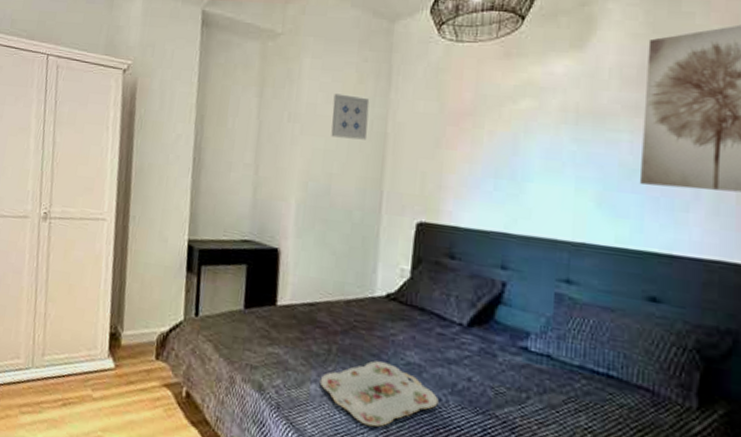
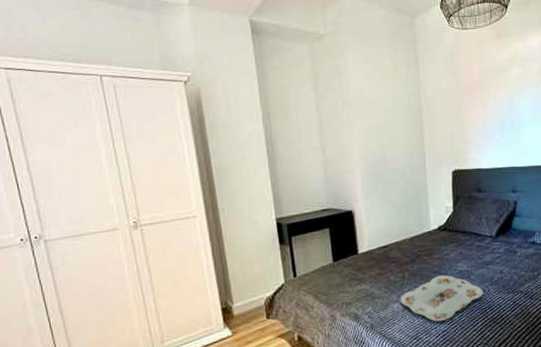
wall art: present [331,93,370,140] -> none [376,80,407,116]

